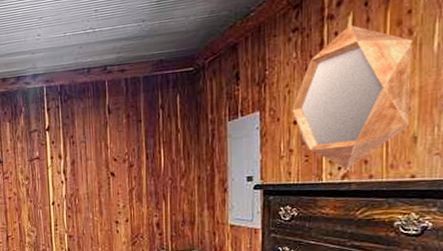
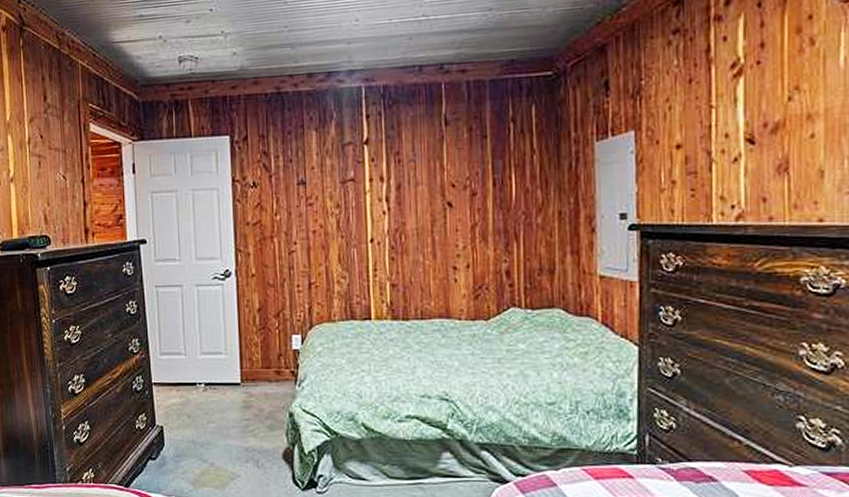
home mirror: present [292,25,412,170] -> none [674,30,815,209]

